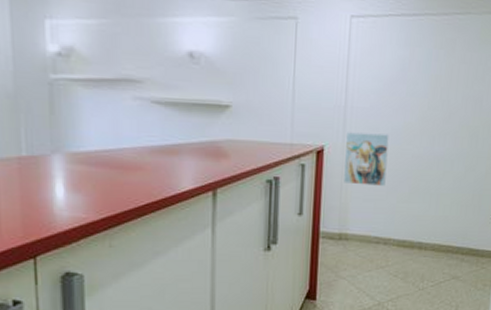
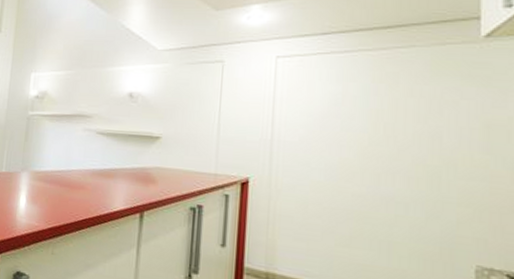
wall art: present [344,132,389,186] -> none [271,165,322,225]

